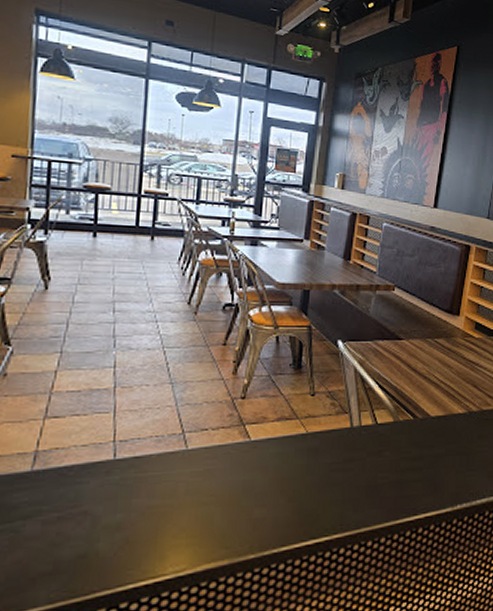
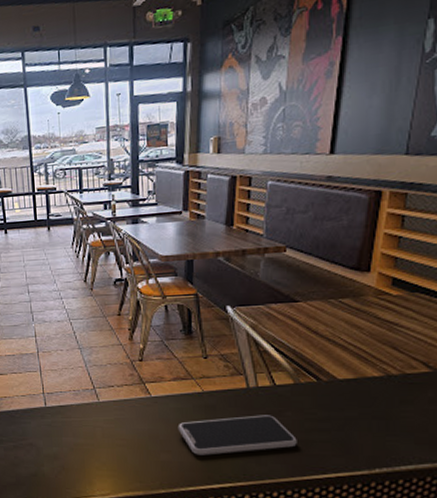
smartphone: none [276,456,393,507] -> present [177,415,297,455]

